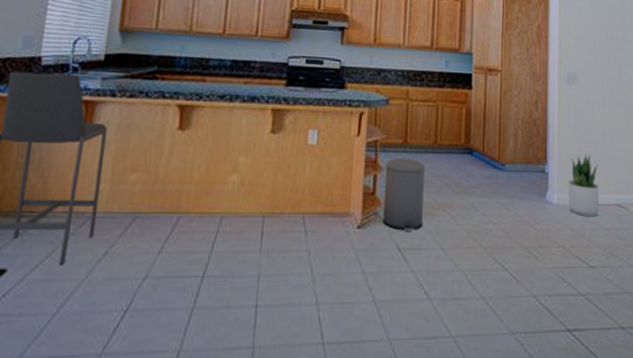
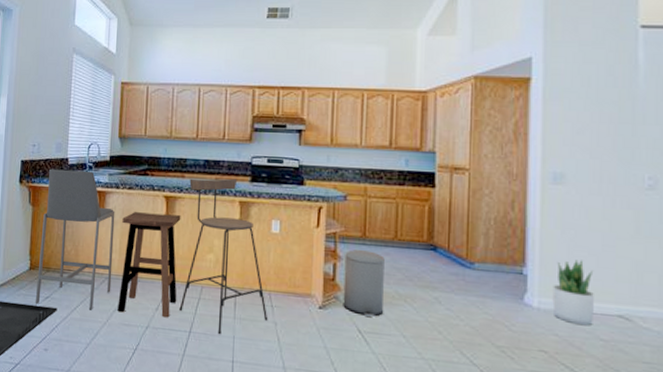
bar stool: none [102,127,199,263] -> present [117,212,181,318]
bar stool: none [190,82,301,275] -> present [179,178,268,335]

